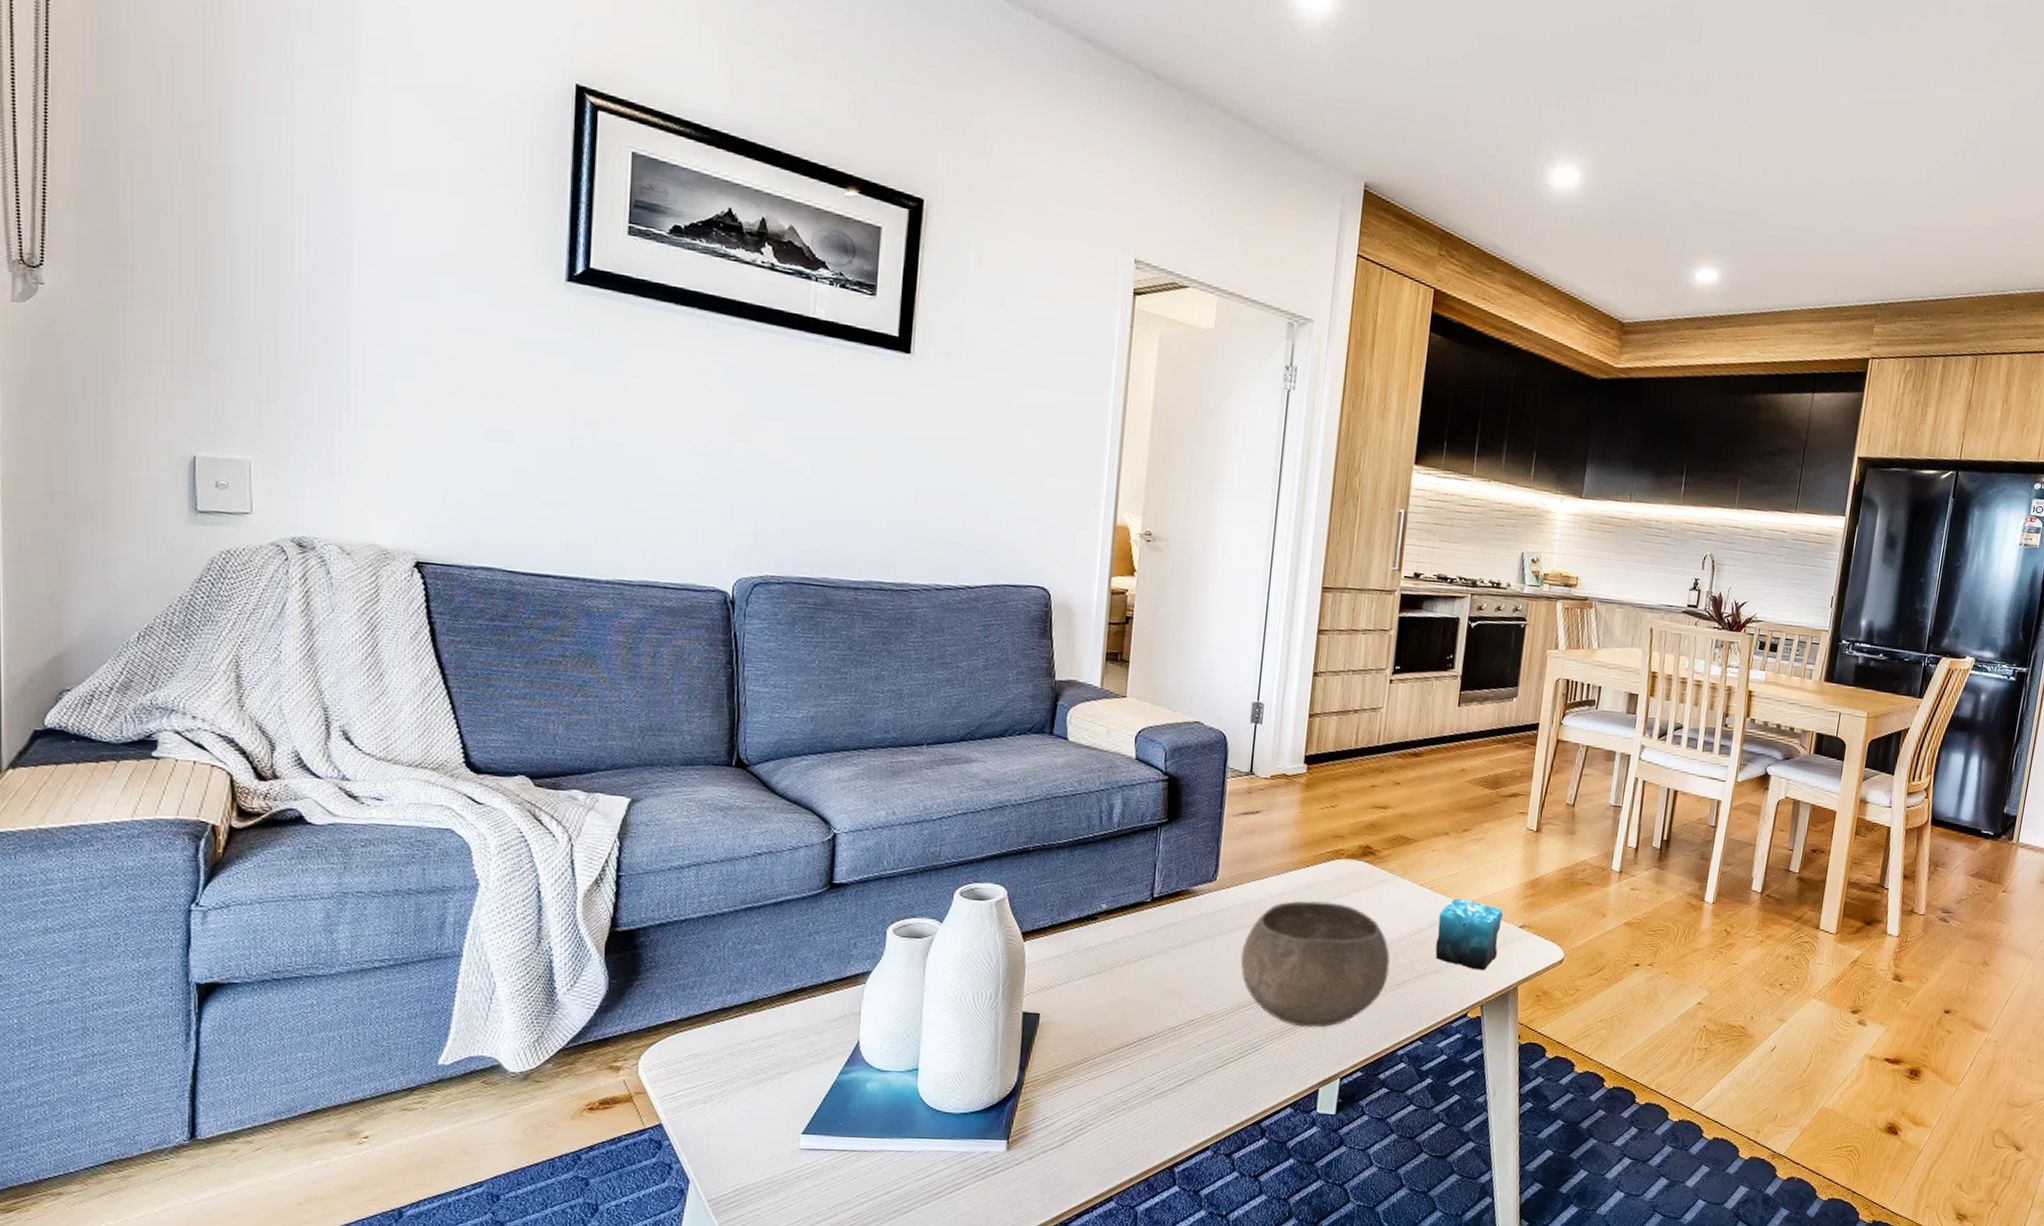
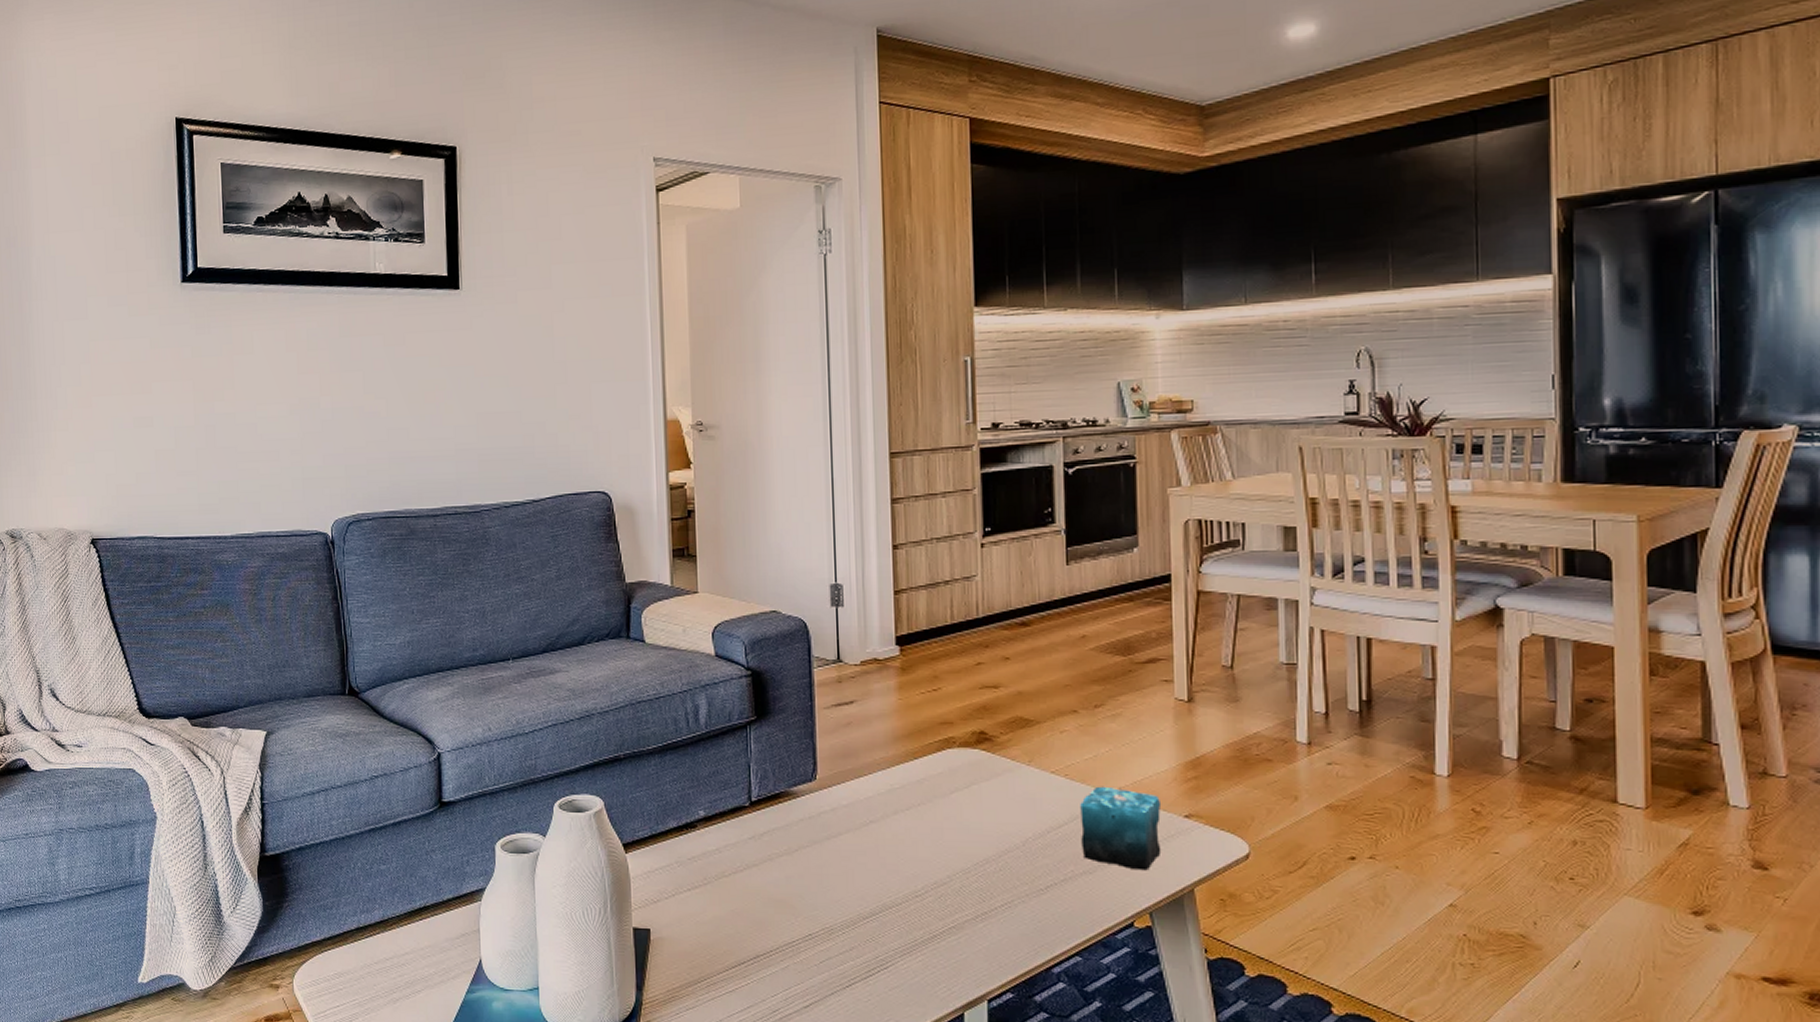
bowl: present [1240,901,1390,1028] -> none [854,797,1028,942]

